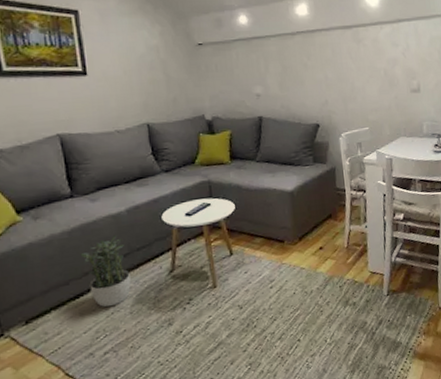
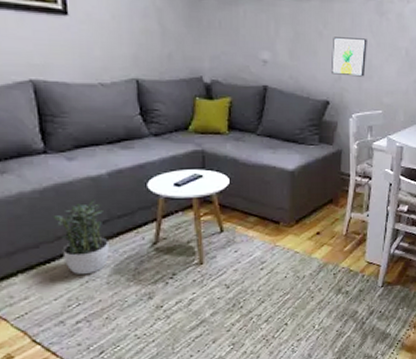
wall art: none [317,65,349,100] -> present [330,37,367,77]

